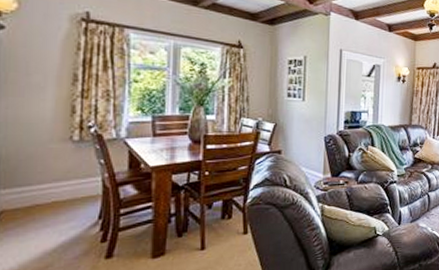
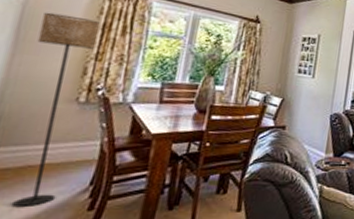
floor lamp: none [19,51,80,243] -> present [12,12,100,206]

